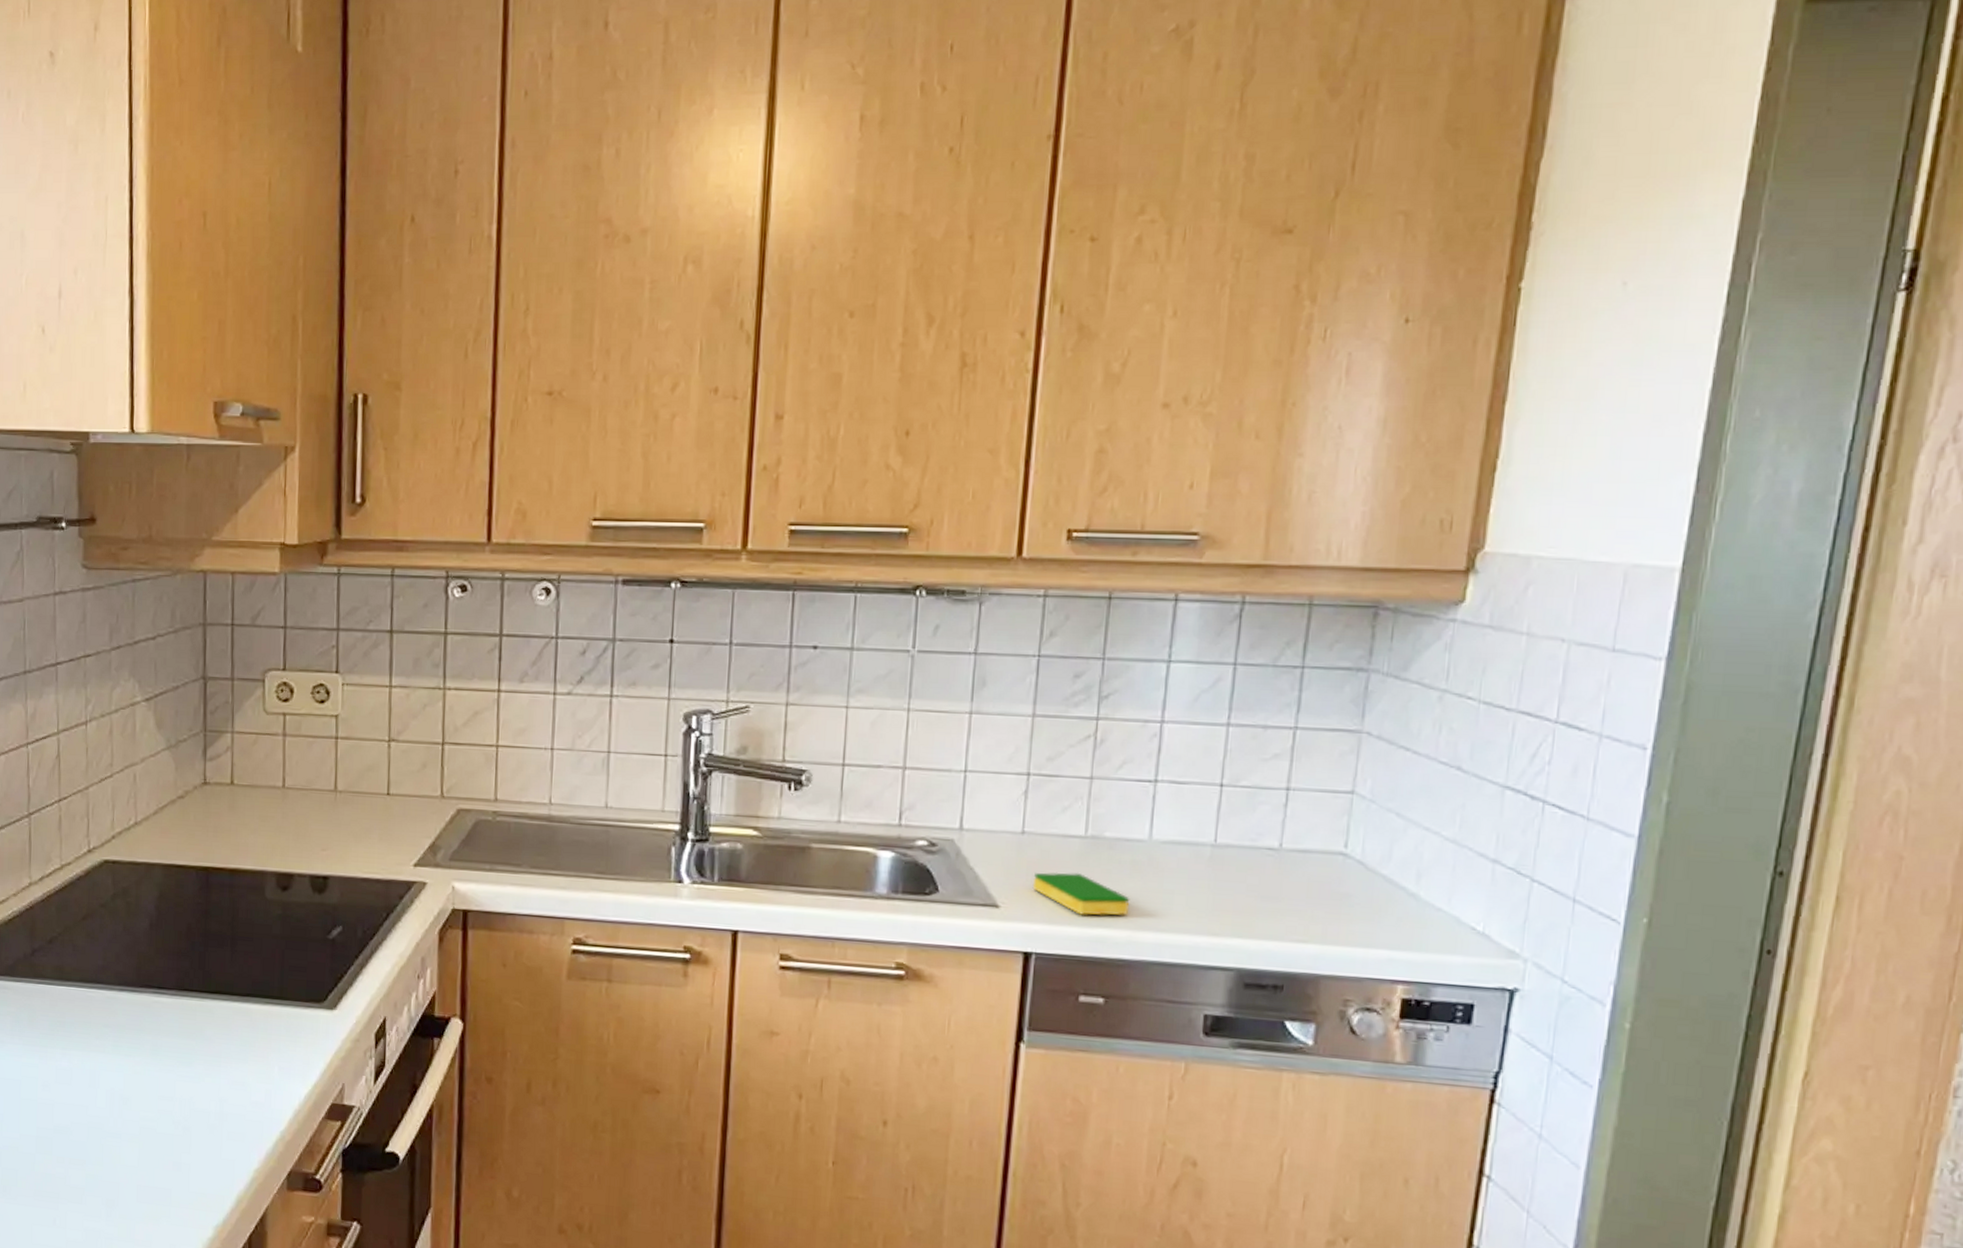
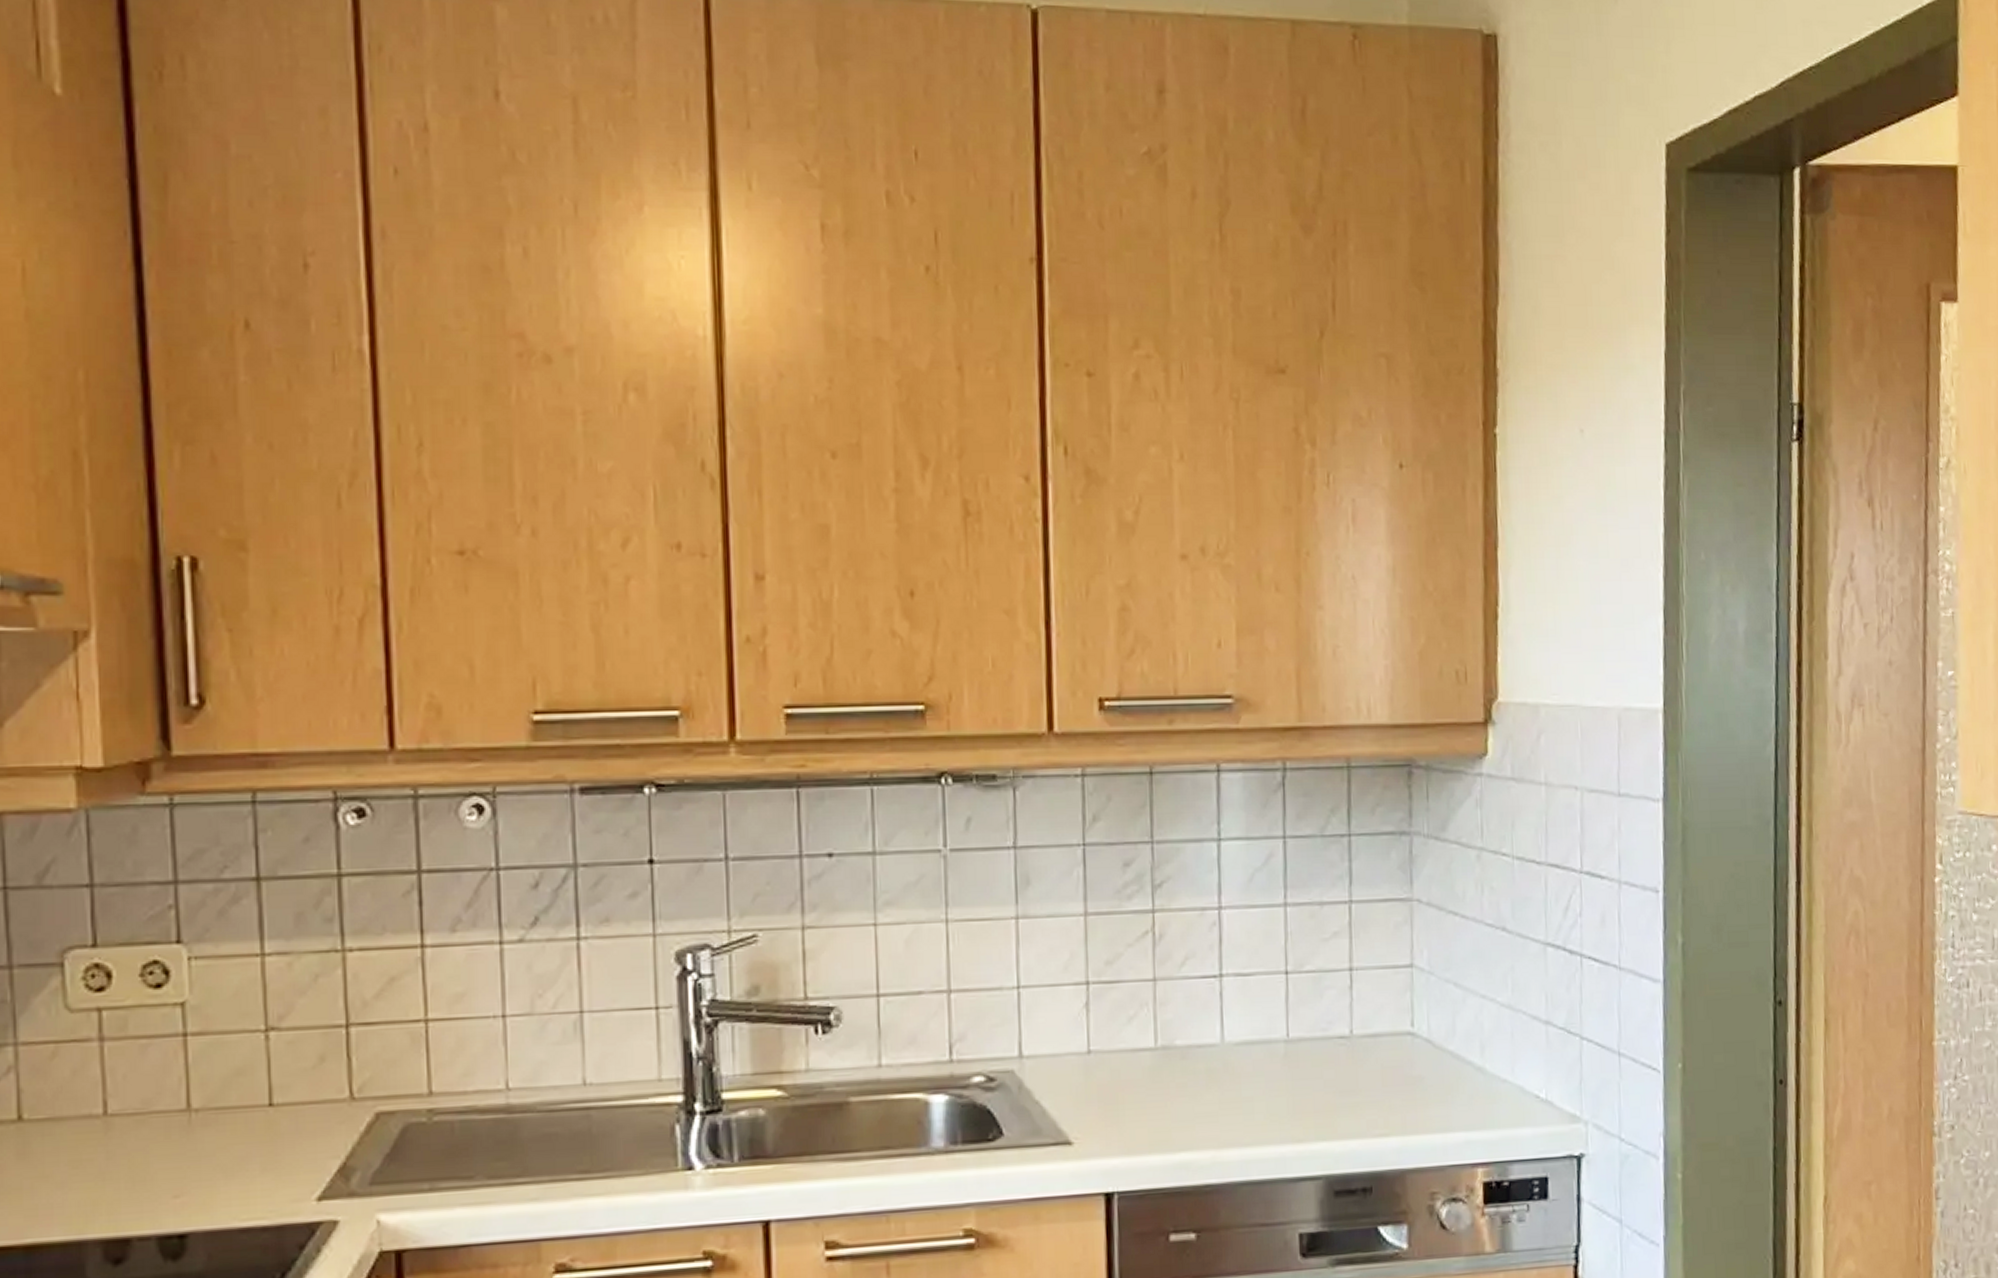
dish sponge: present [1032,872,1130,916] -> none [1105,1090,1210,1140]

